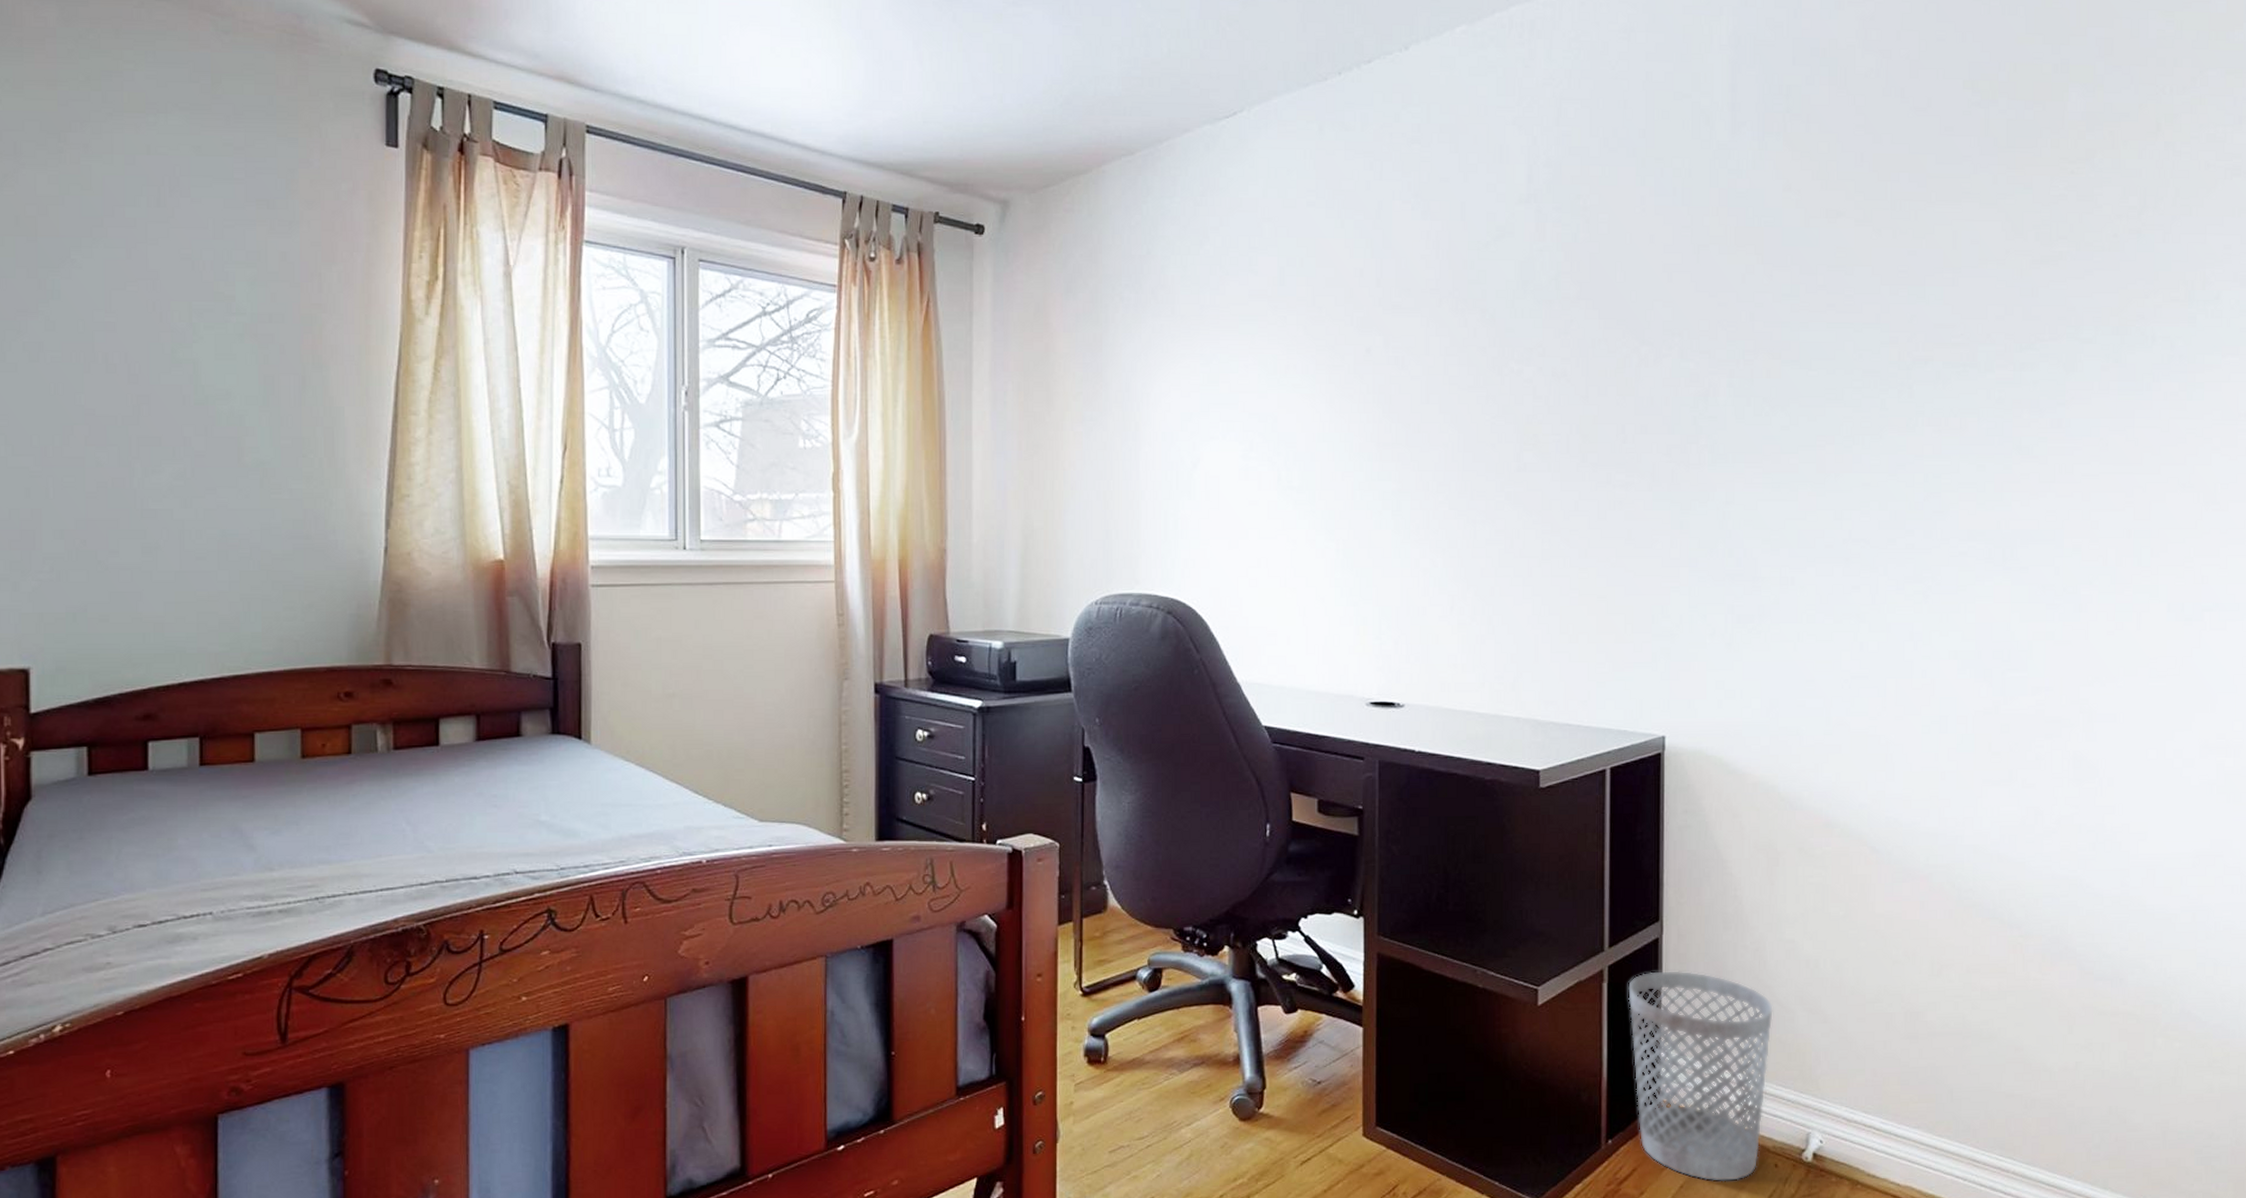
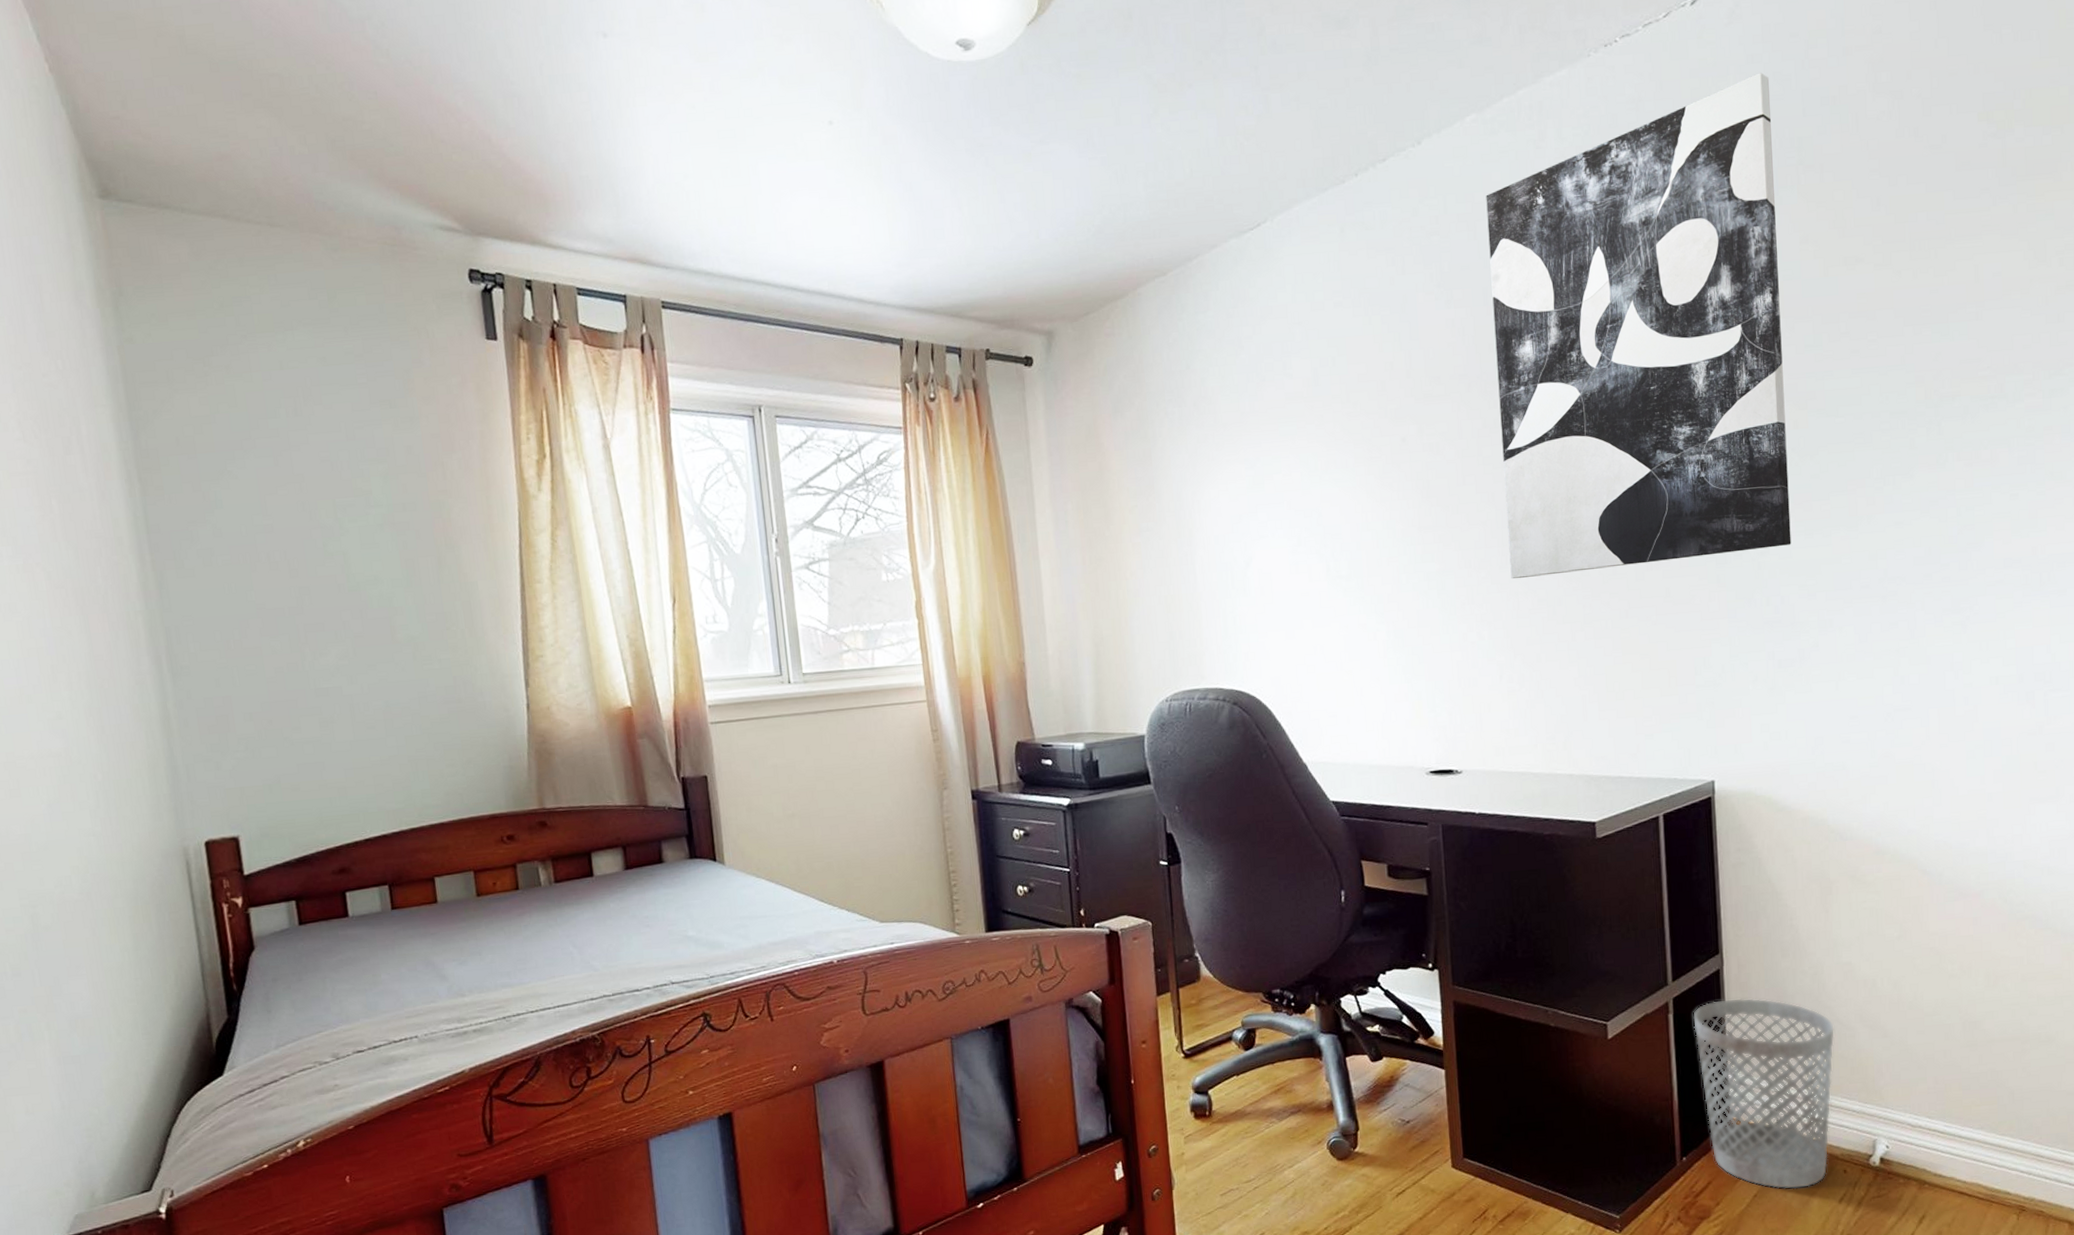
wall art: none [1469,17,1762,507] -> present [1486,73,1792,579]

